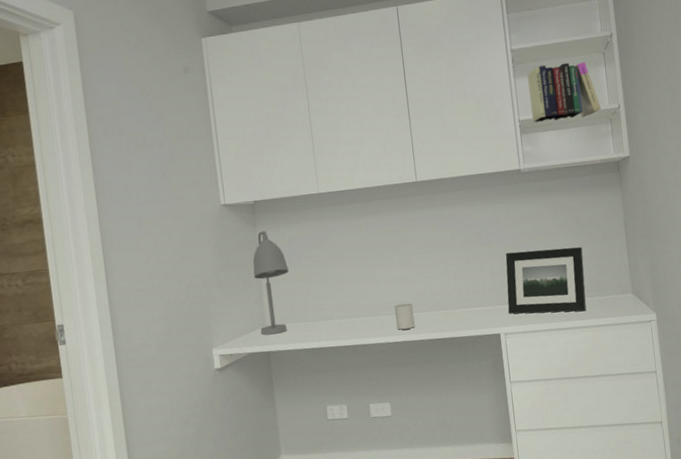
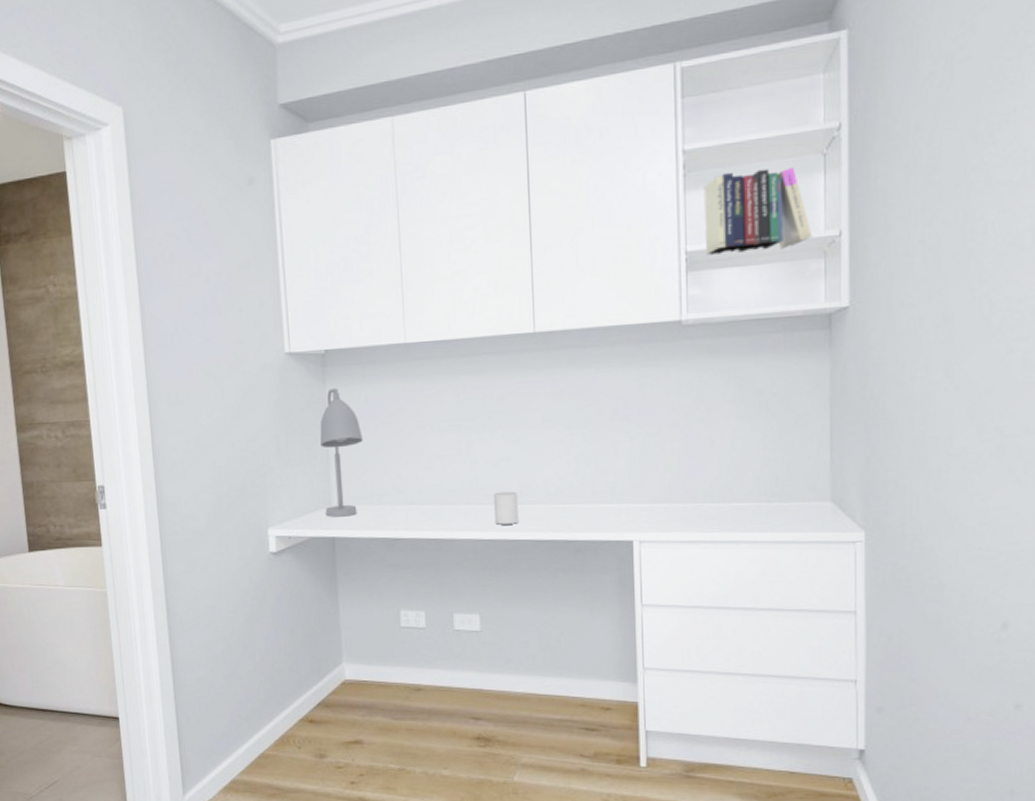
picture frame: present [505,247,587,314] -> none [646,432,762,521]

